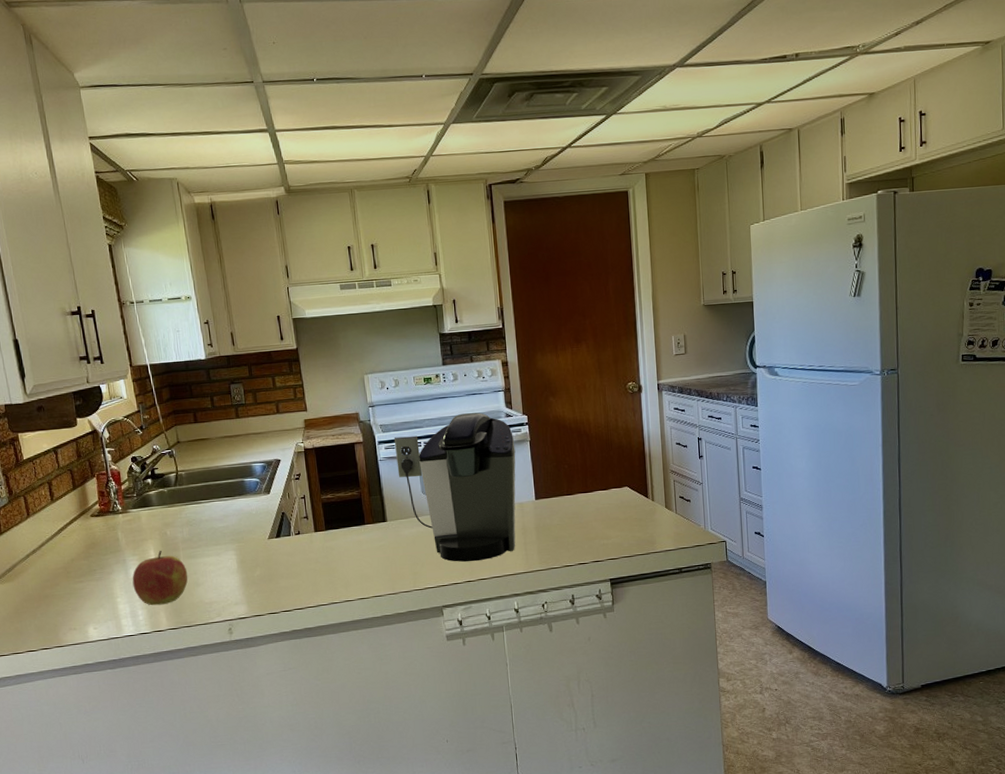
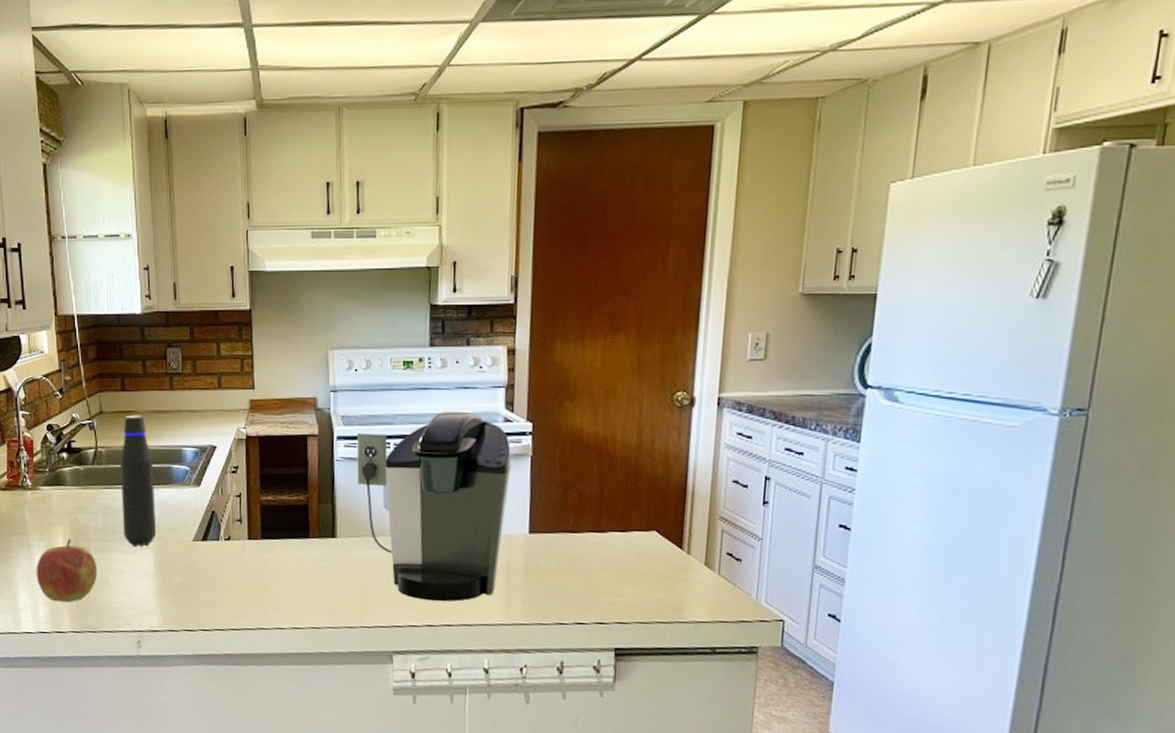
water bottle: none [198,441,237,551] -> present [119,415,157,548]

